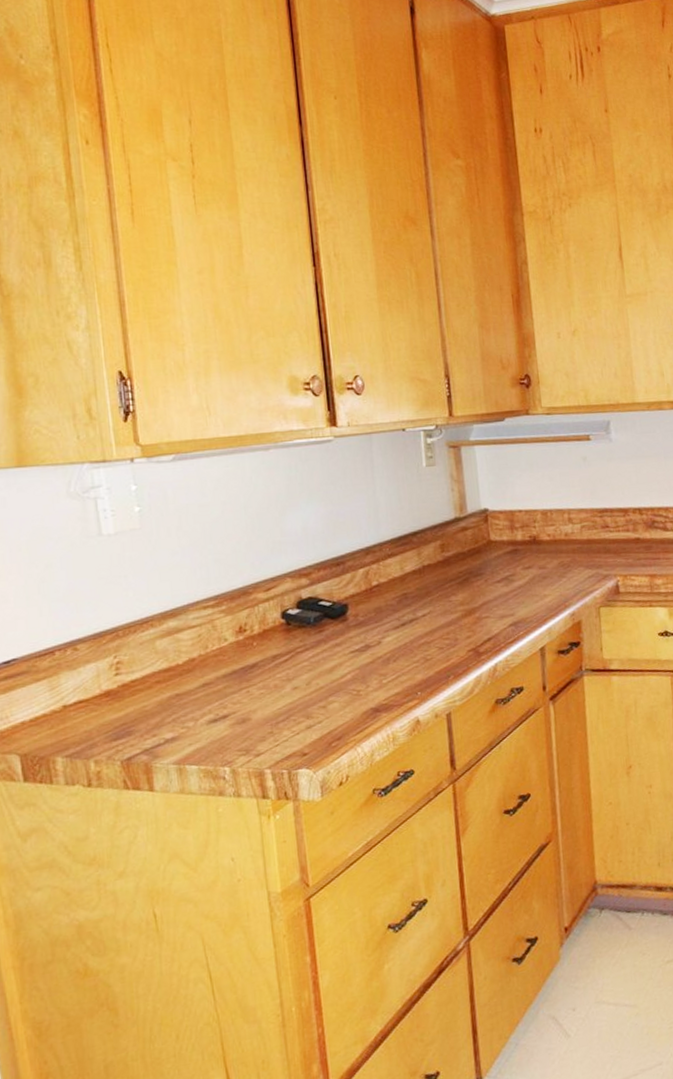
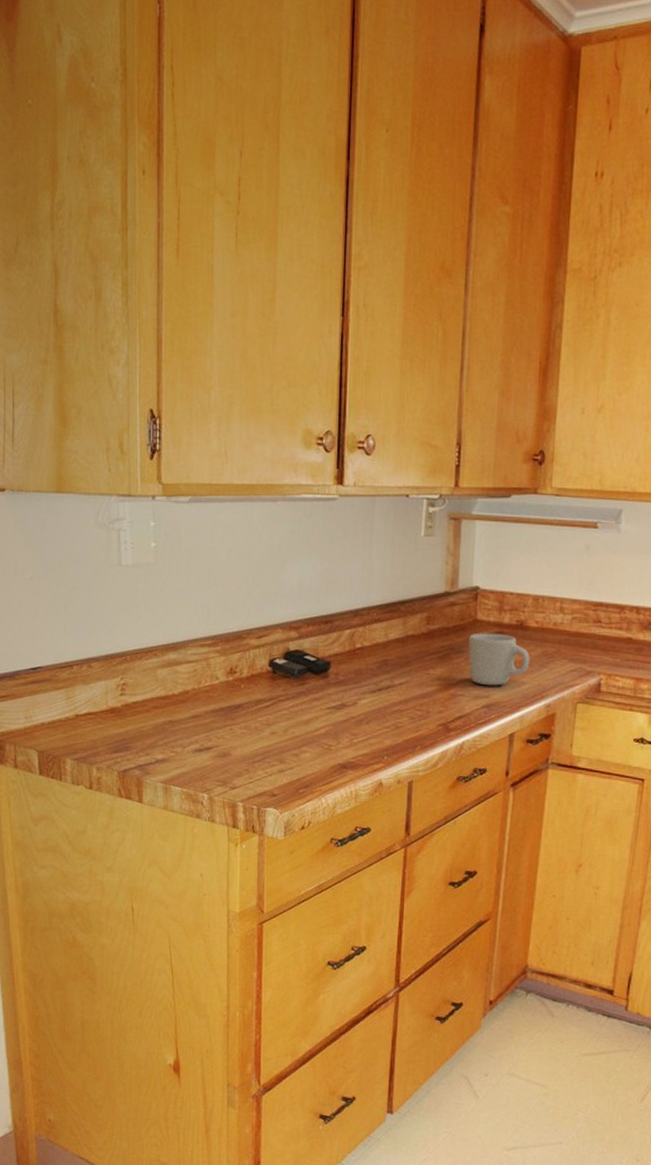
mug: none [486,551,549,604] -> present [468,633,530,686]

